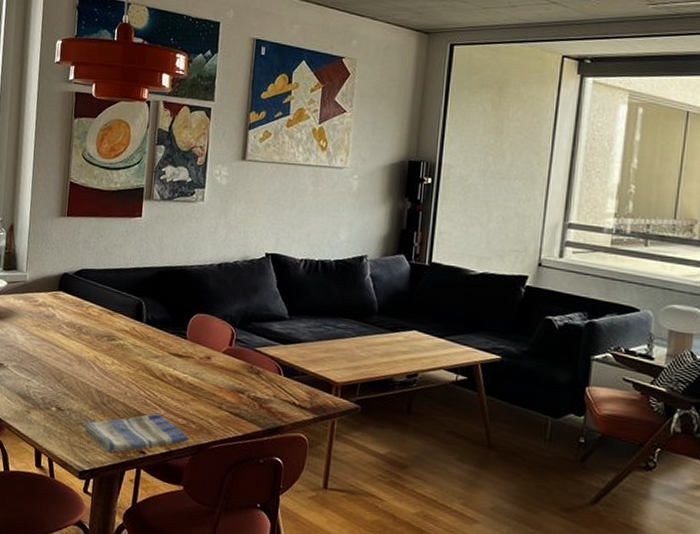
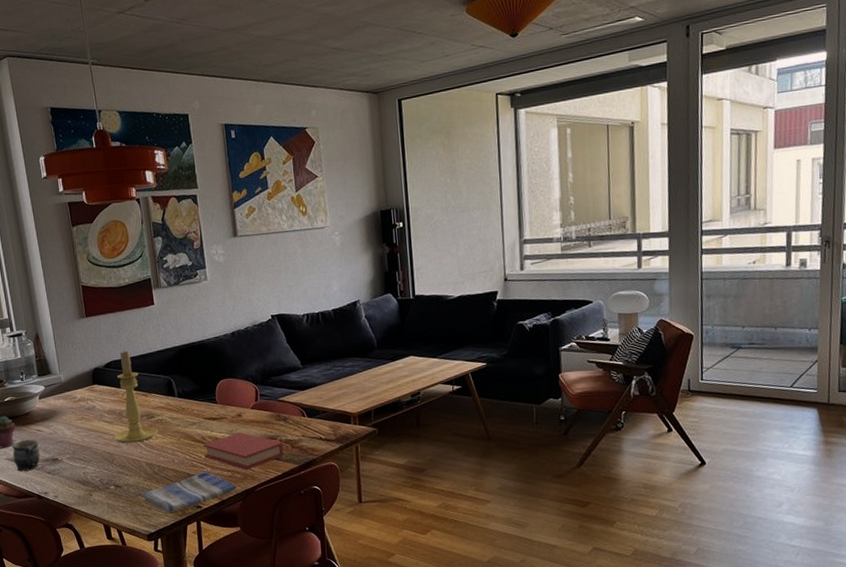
candle holder: none [67,259,117,365] -> present [113,349,159,444]
book: none [160,377,251,422] -> present [203,432,284,470]

